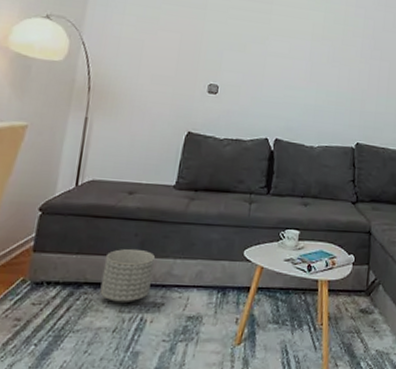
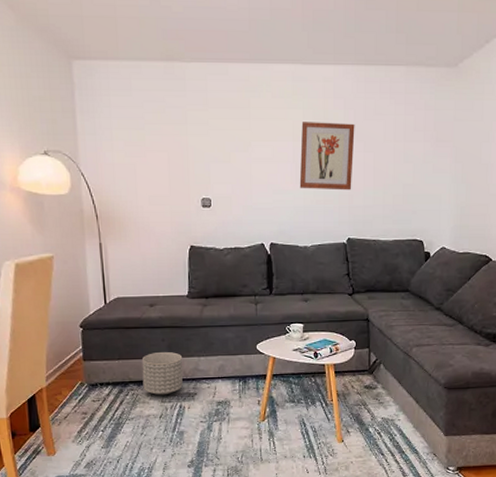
wall art: none [312,24,374,95] -> present [299,122,355,191]

